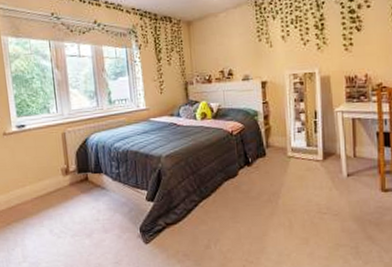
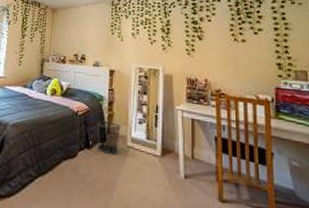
waste bin: none [254,135,280,167] -> present [96,120,121,154]

